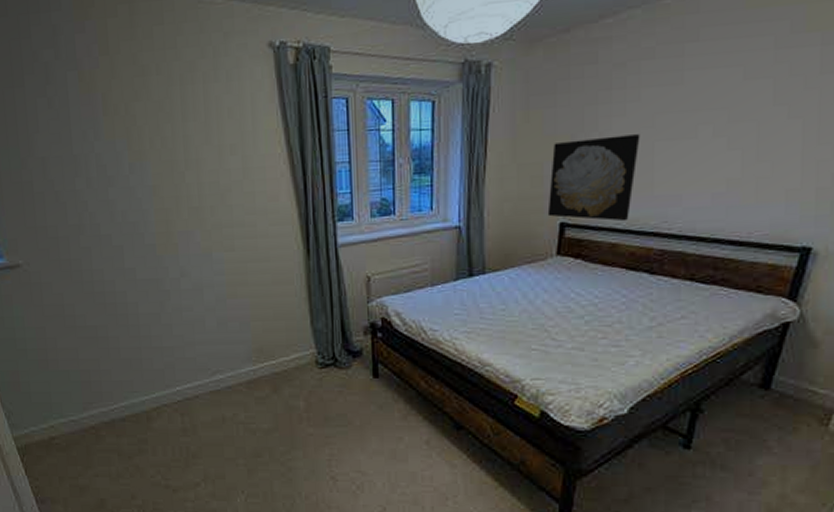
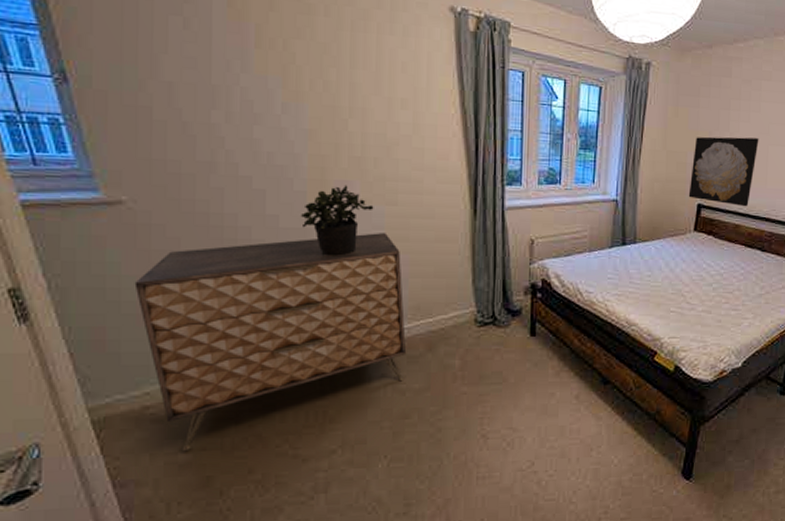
dresser: none [34,279,254,477] -> present [134,233,406,452]
potted plant: none [152,235,214,304] -> present [300,185,374,256]

